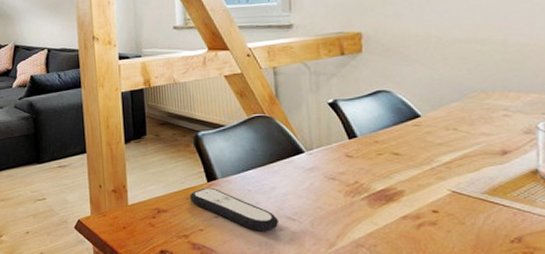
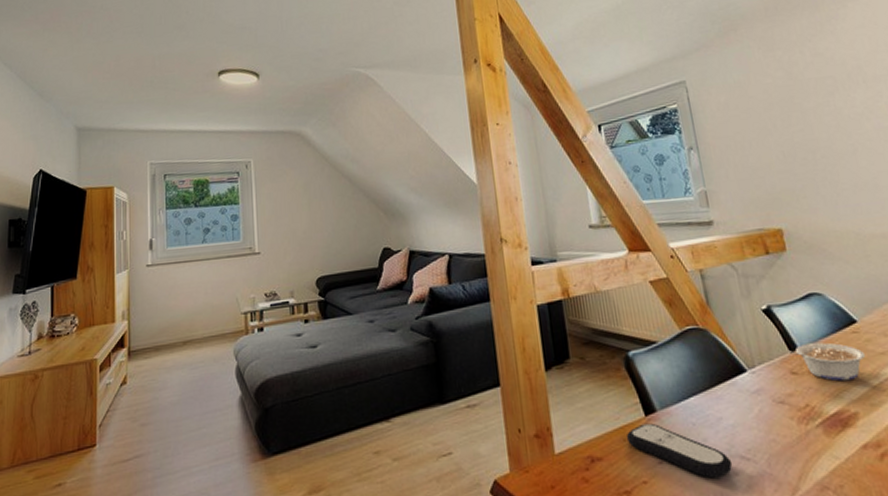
legume: none [348,133,423,165] -> present [790,342,866,382]

